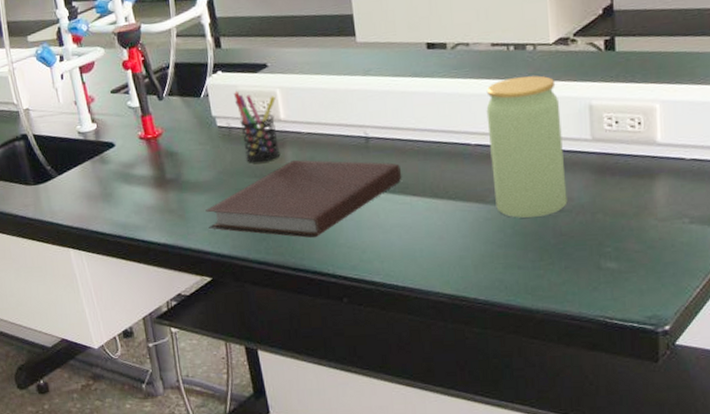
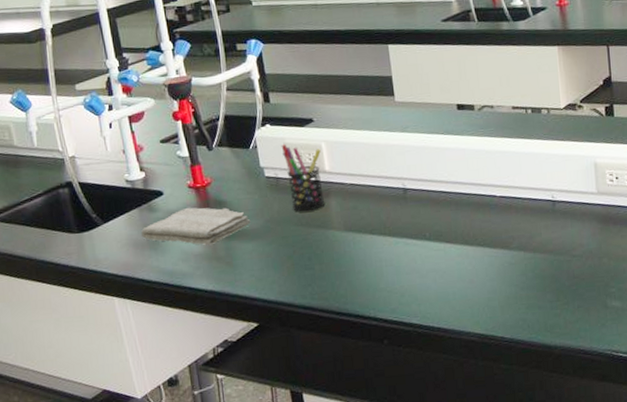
washcloth: none [93,158,203,198] -> present [140,207,251,246]
notebook: present [205,159,402,238] -> none [253,209,437,284]
jar: present [486,75,568,218] -> none [509,136,579,263]

